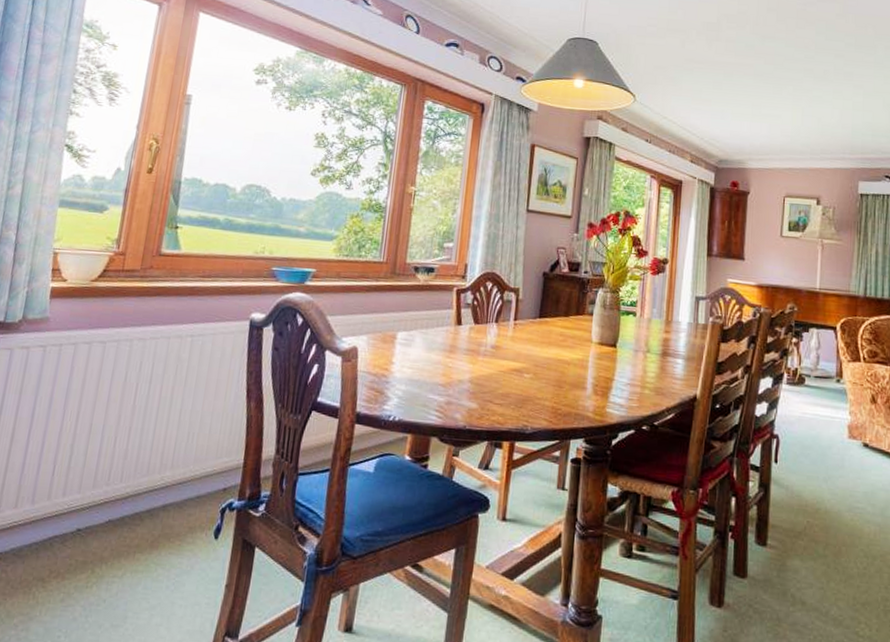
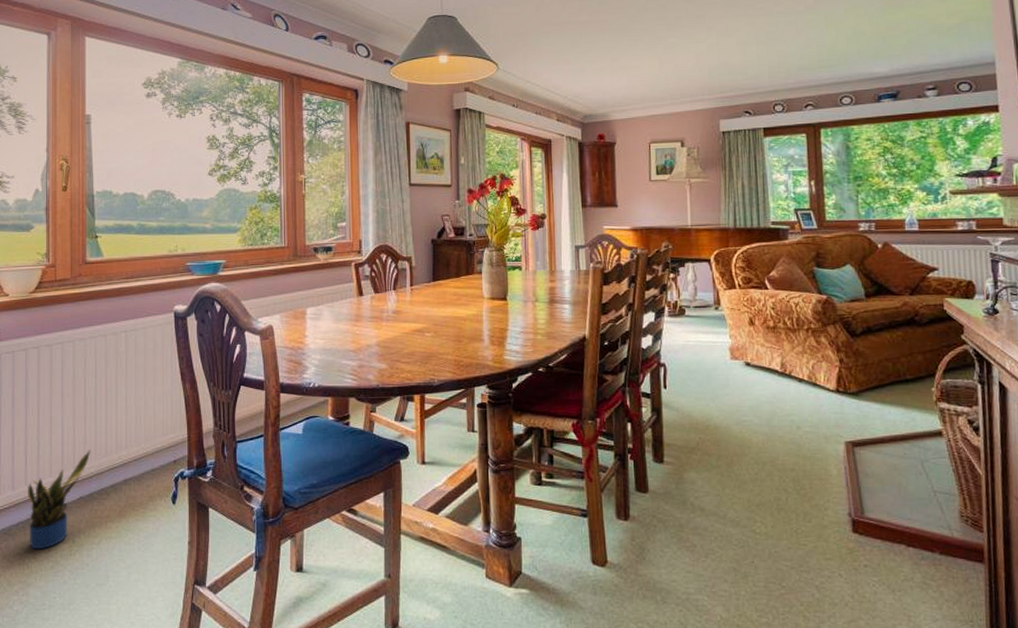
potted plant: none [41,466,131,578] -> present [27,450,91,550]

